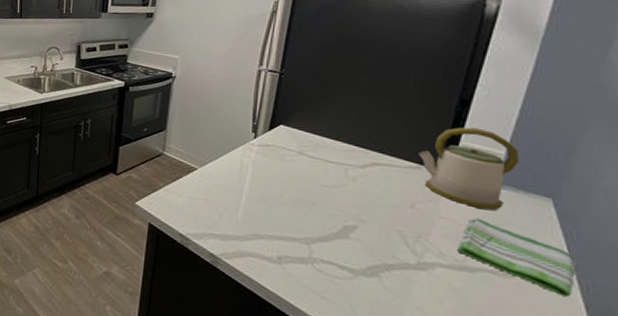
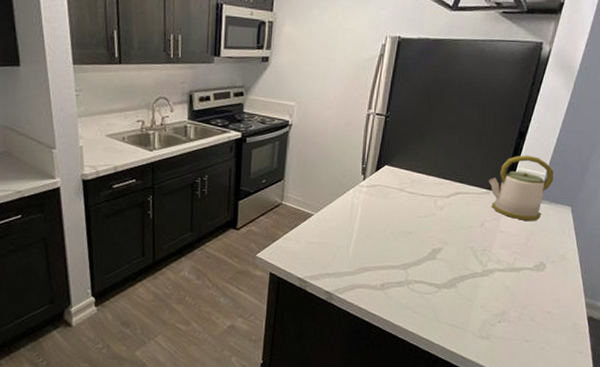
dish towel: present [458,218,574,297] -> none [510,229,580,279]

